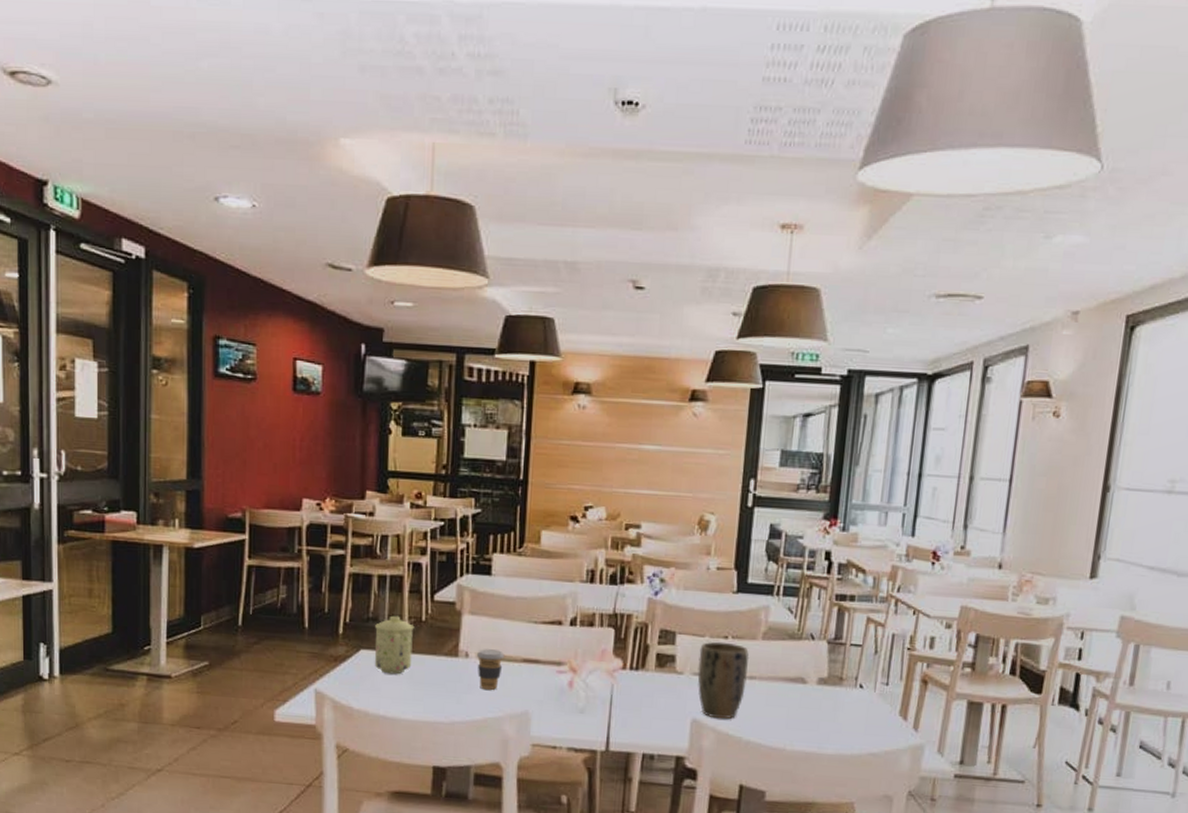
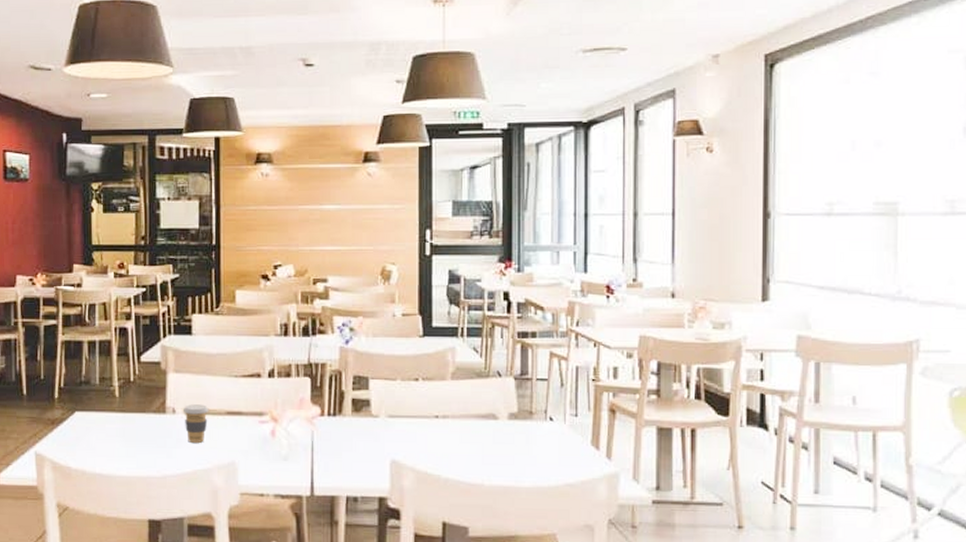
mug: present [374,615,415,674] -> none [88,378,124,433]
plant pot: present [697,641,750,719] -> none [392,384,441,459]

